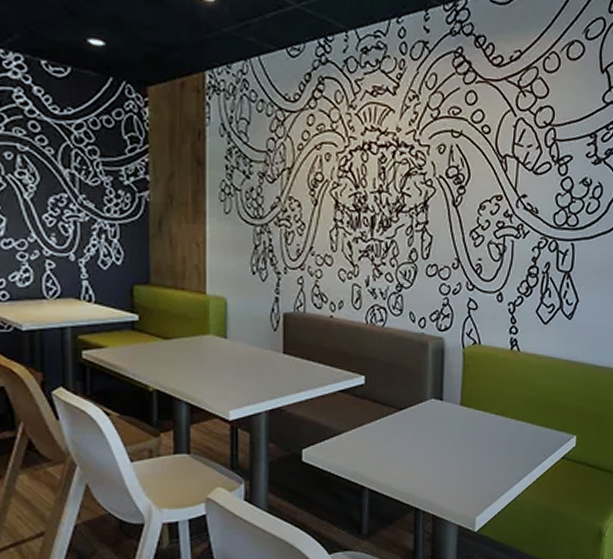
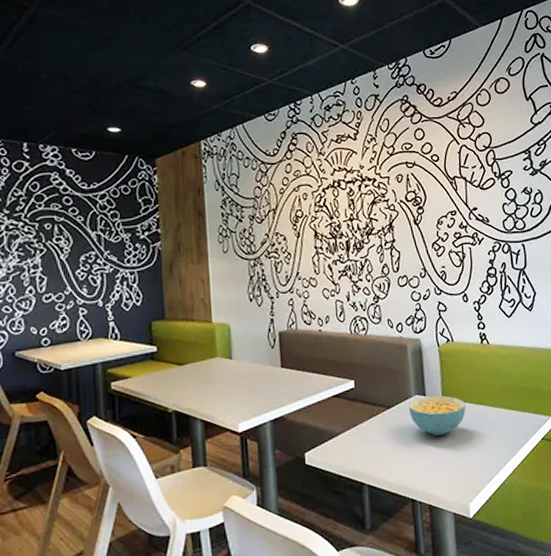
cereal bowl: none [422,401,485,445] -> present [408,395,466,436]

